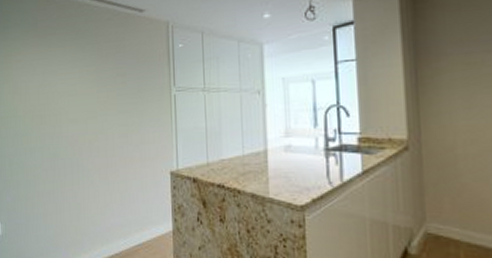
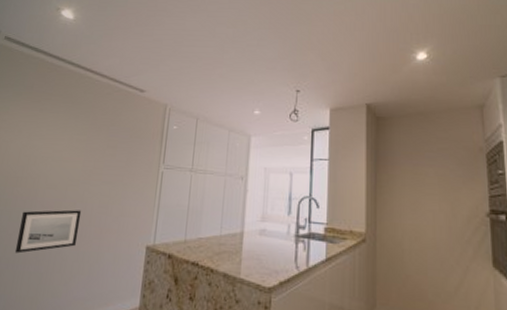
wall art: none [52,141,105,187] -> present [14,209,82,254]

